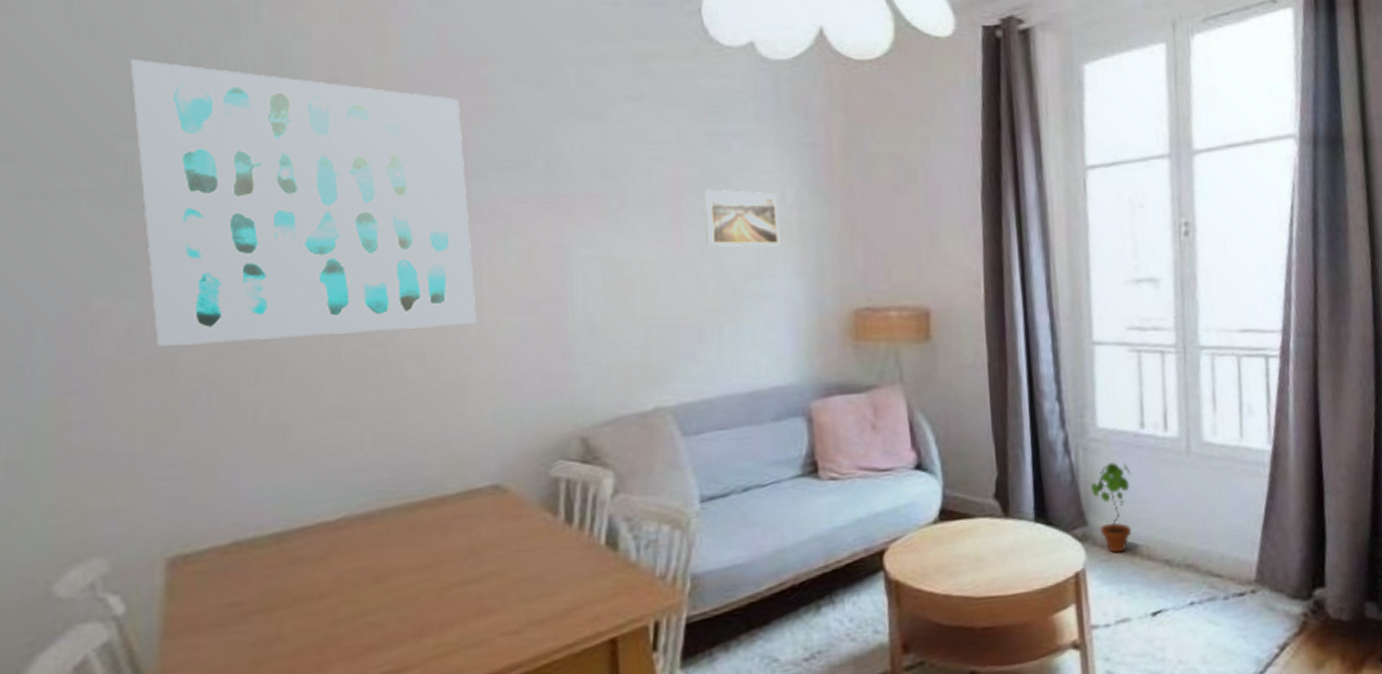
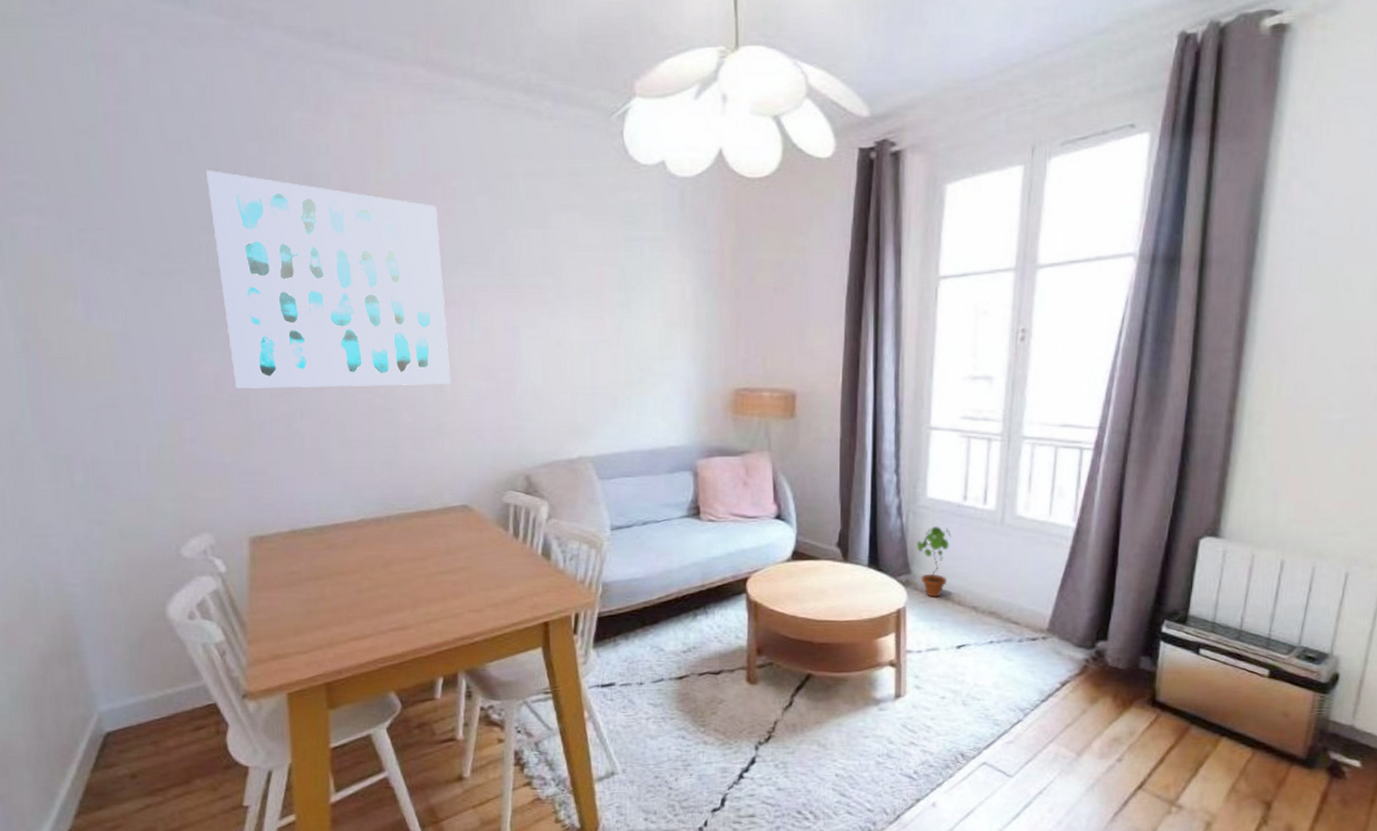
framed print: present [704,189,780,247] -> none [620,285,679,334]

